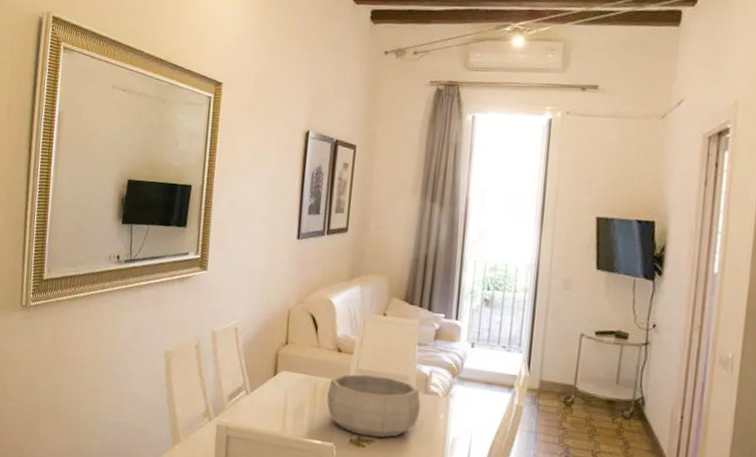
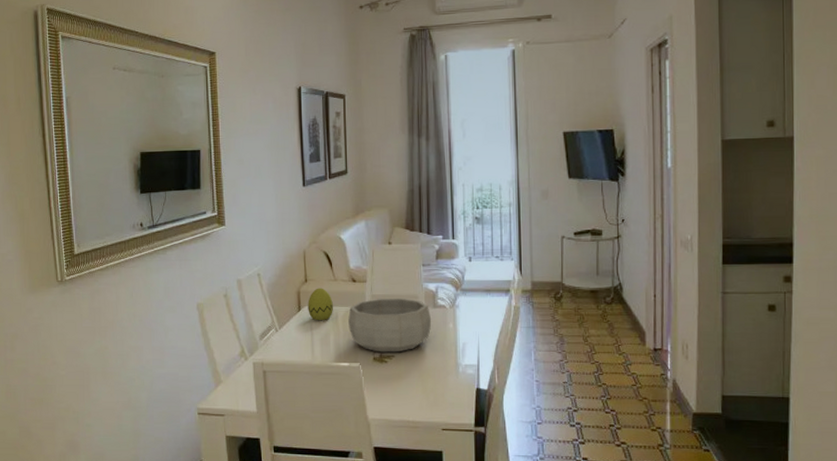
decorative egg: none [284,352,314,390] -> present [308,288,333,321]

